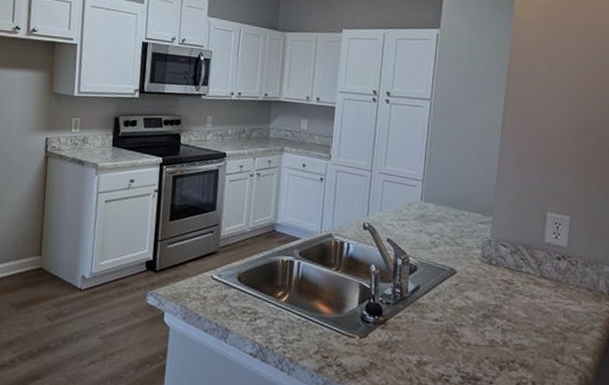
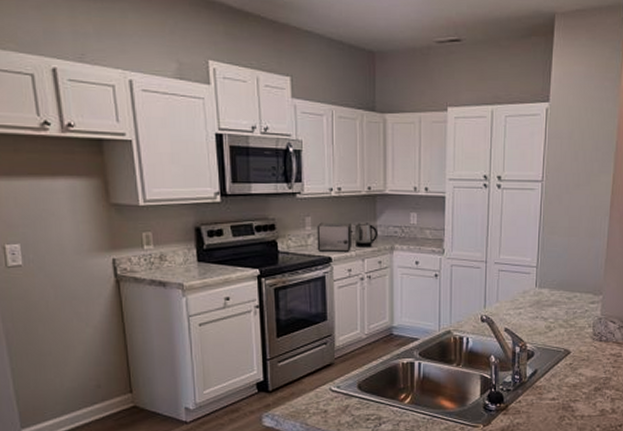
toaster: none [214,121,249,151] -> present [316,222,354,253]
kettle: none [249,123,271,148] -> present [354,221,379,248]

